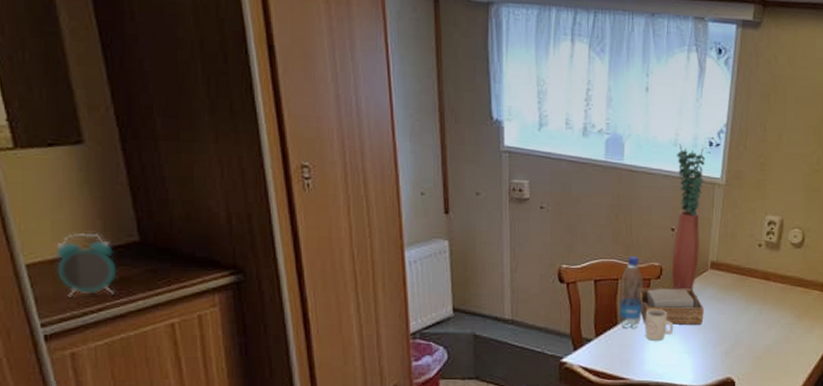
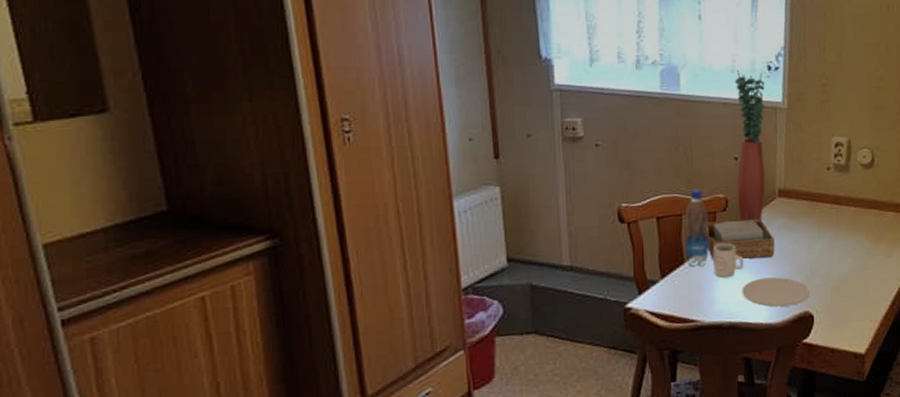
alarm clock: present [55,233,117,299] -> none [75,206,143,278]
plate: none [670,344,733,371] -> present [742,277,810,307]

